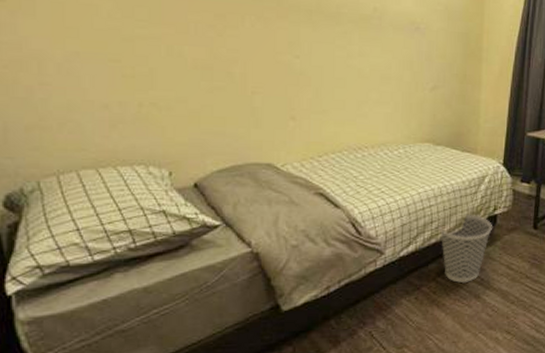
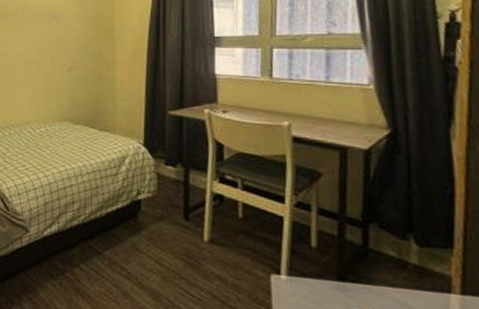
wastebasket: present [439,214,492,284] -> none [80,196,136,275]

